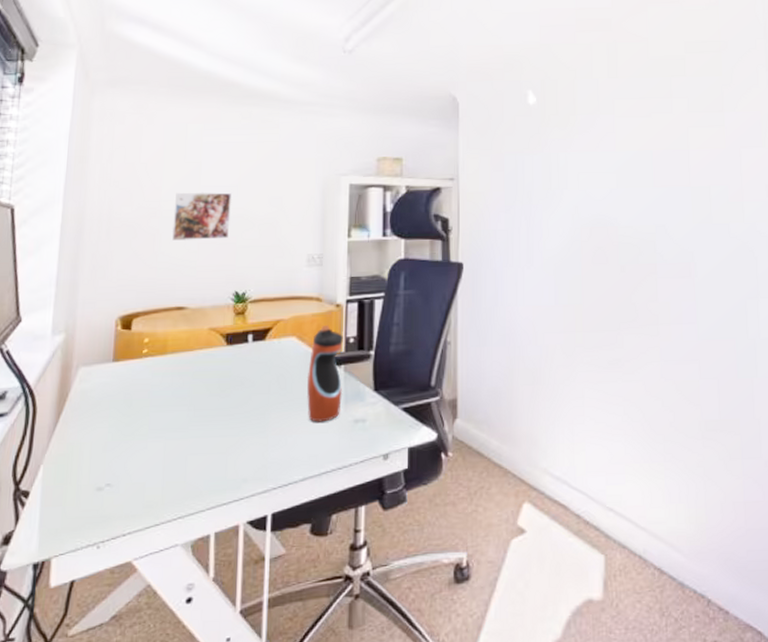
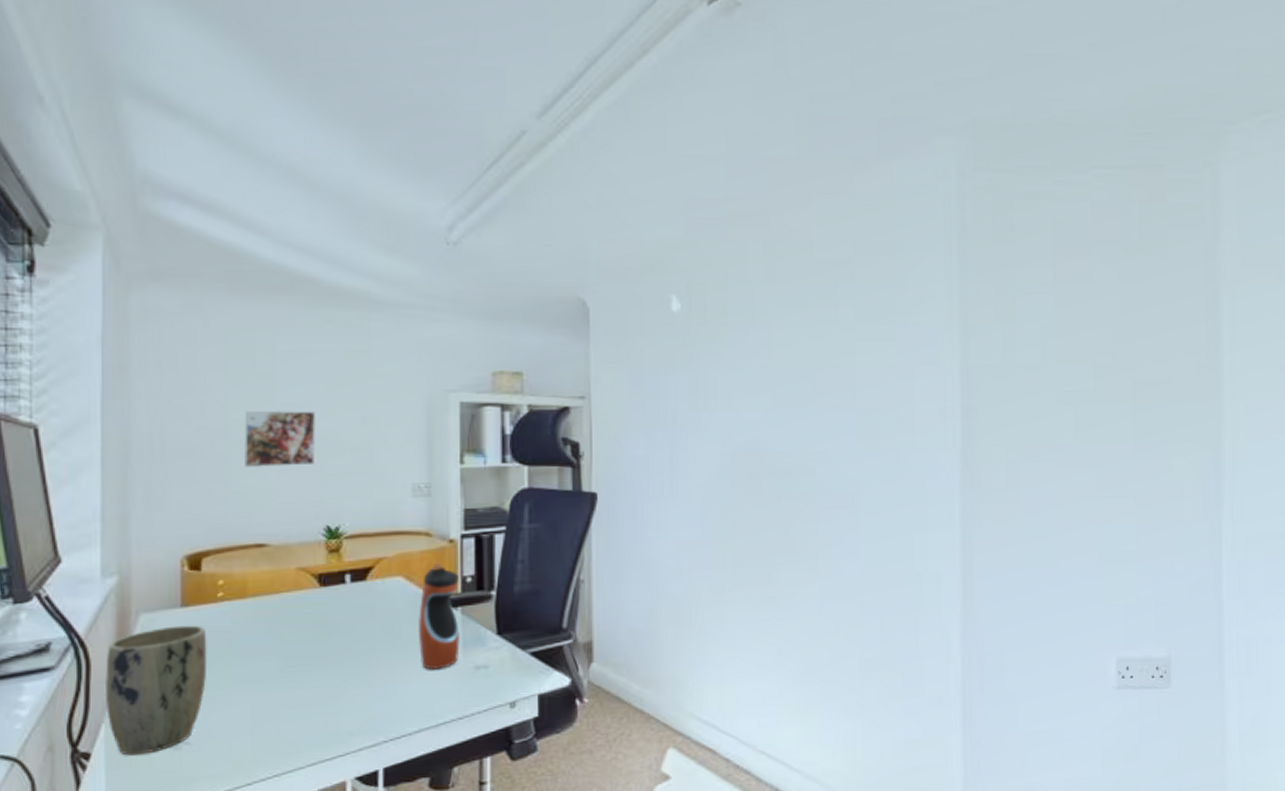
plant pot: none [45,378,132,495] -> present [104,625,207,756]

